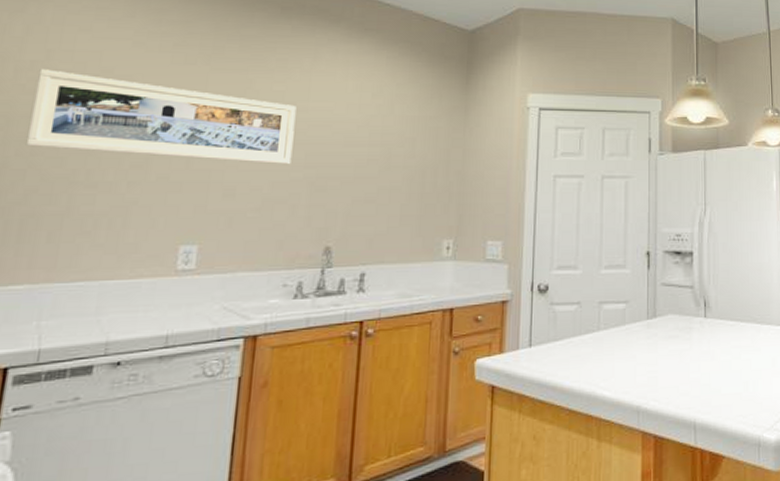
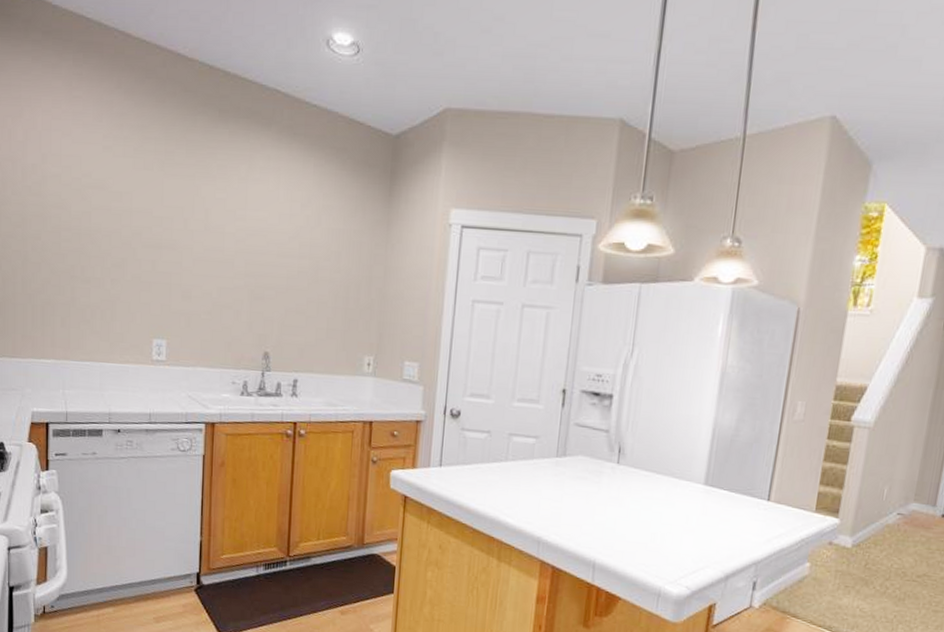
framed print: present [25,69,297,165] -> none [37,172,236,273]

